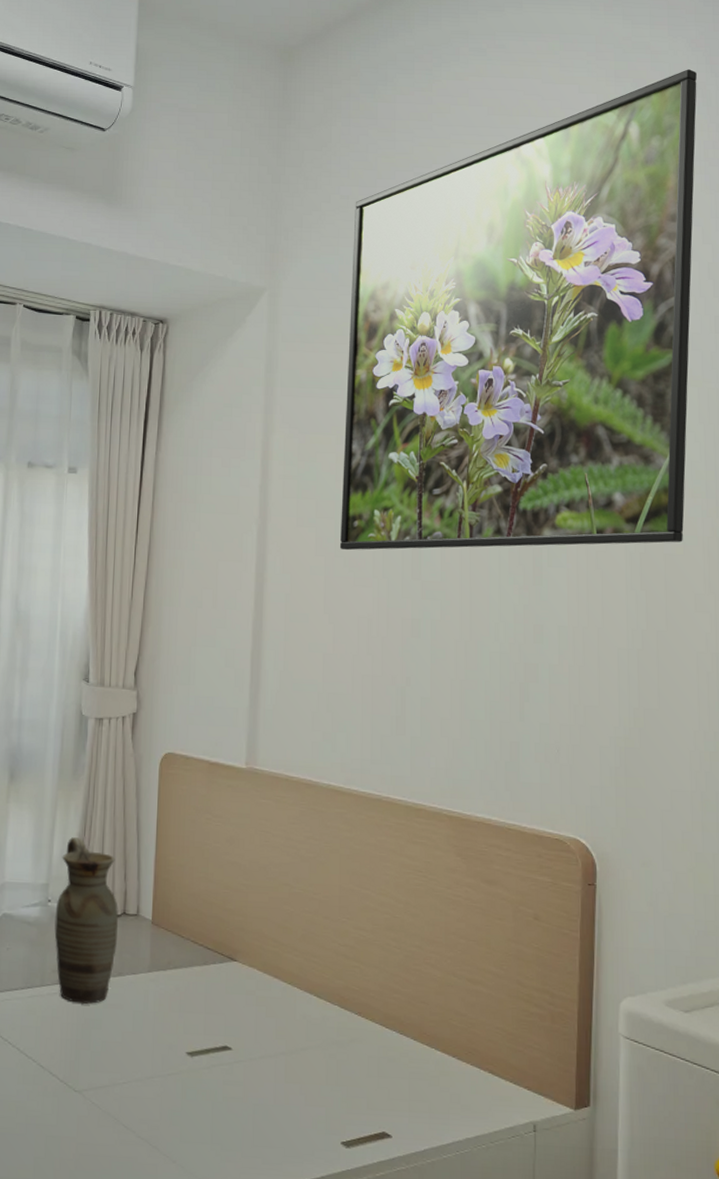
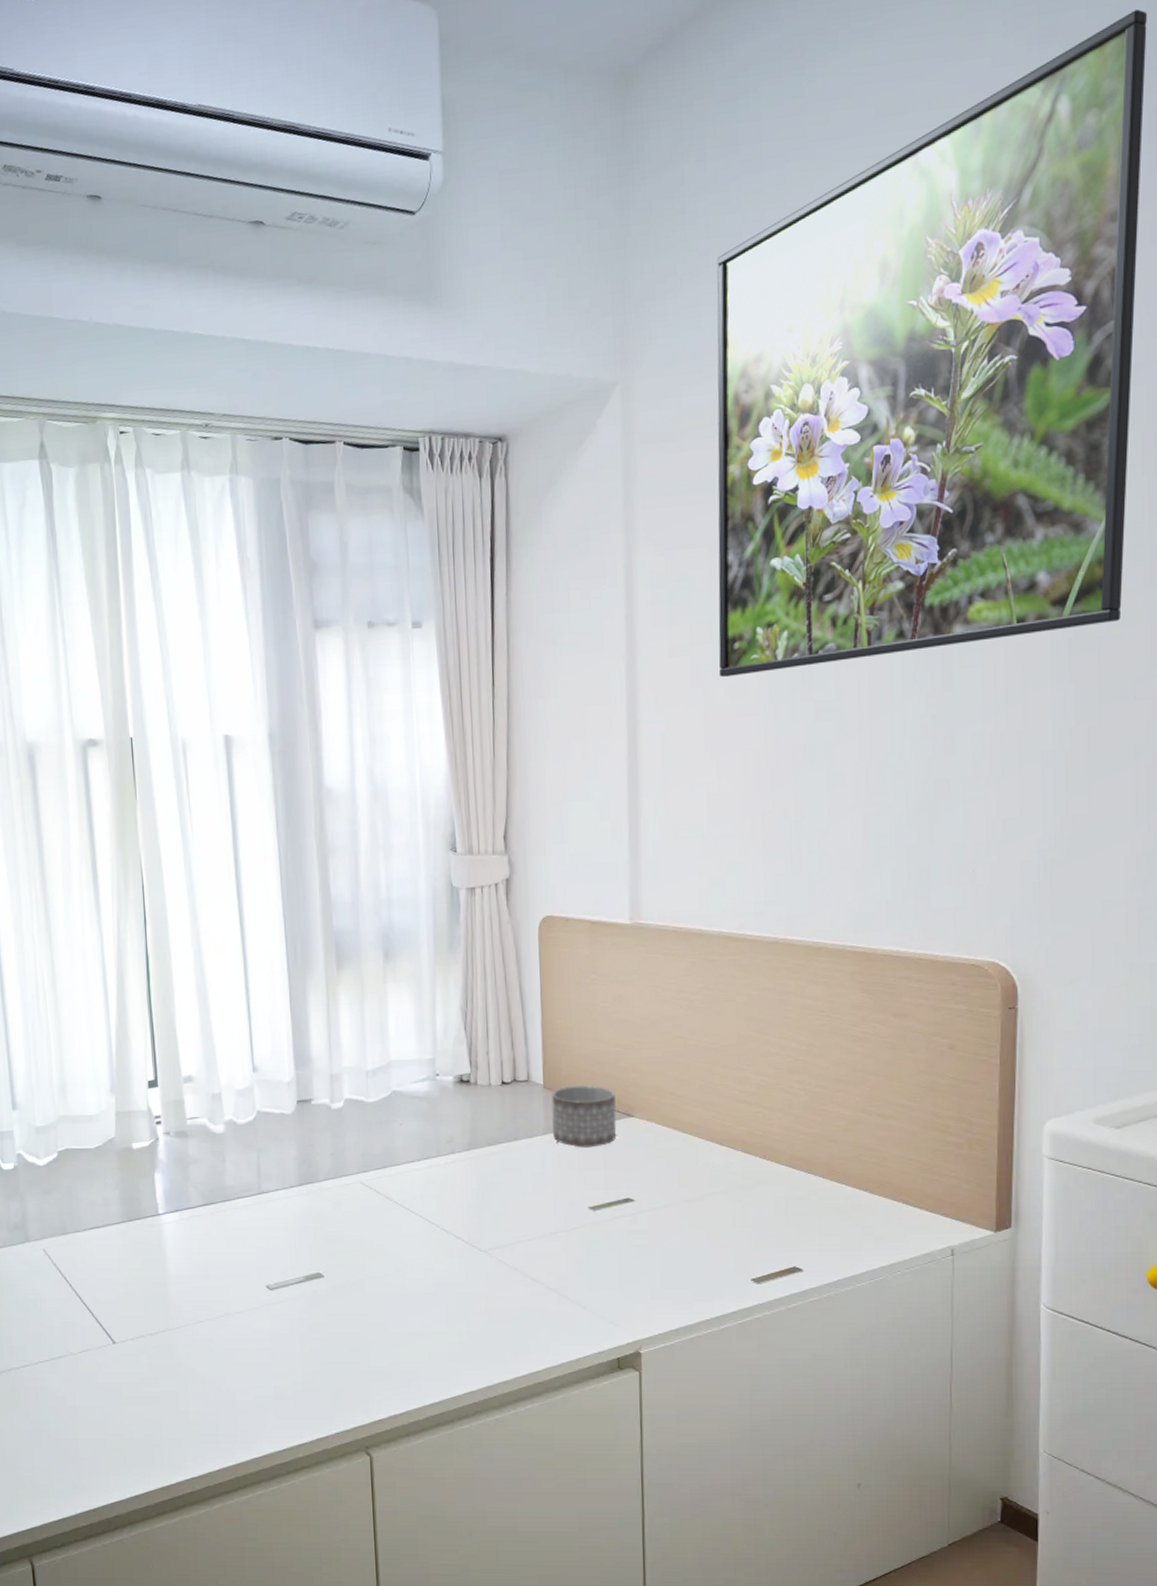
ceramic jug: present [54,837,118,1005] -> none [444,1010,510,1171]
planter: none [157,924,221,990] -> present [551,1085,617,1148]

